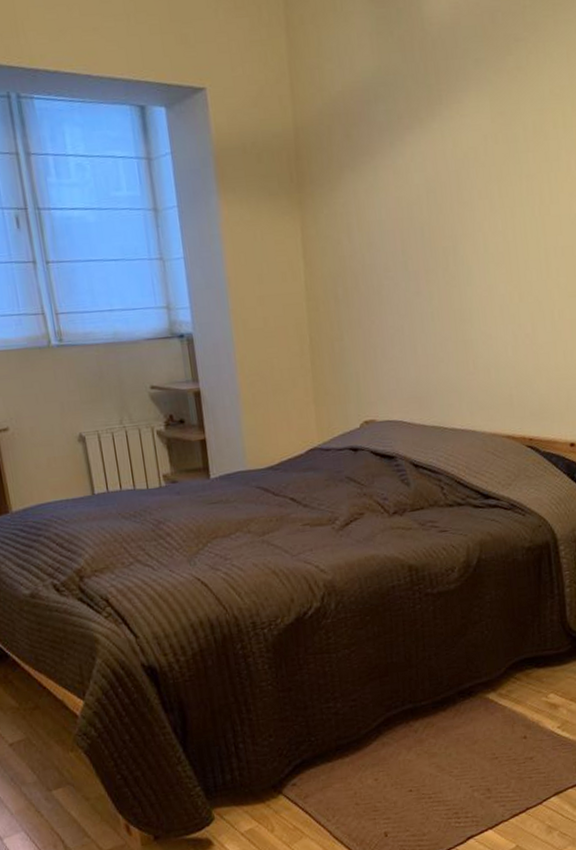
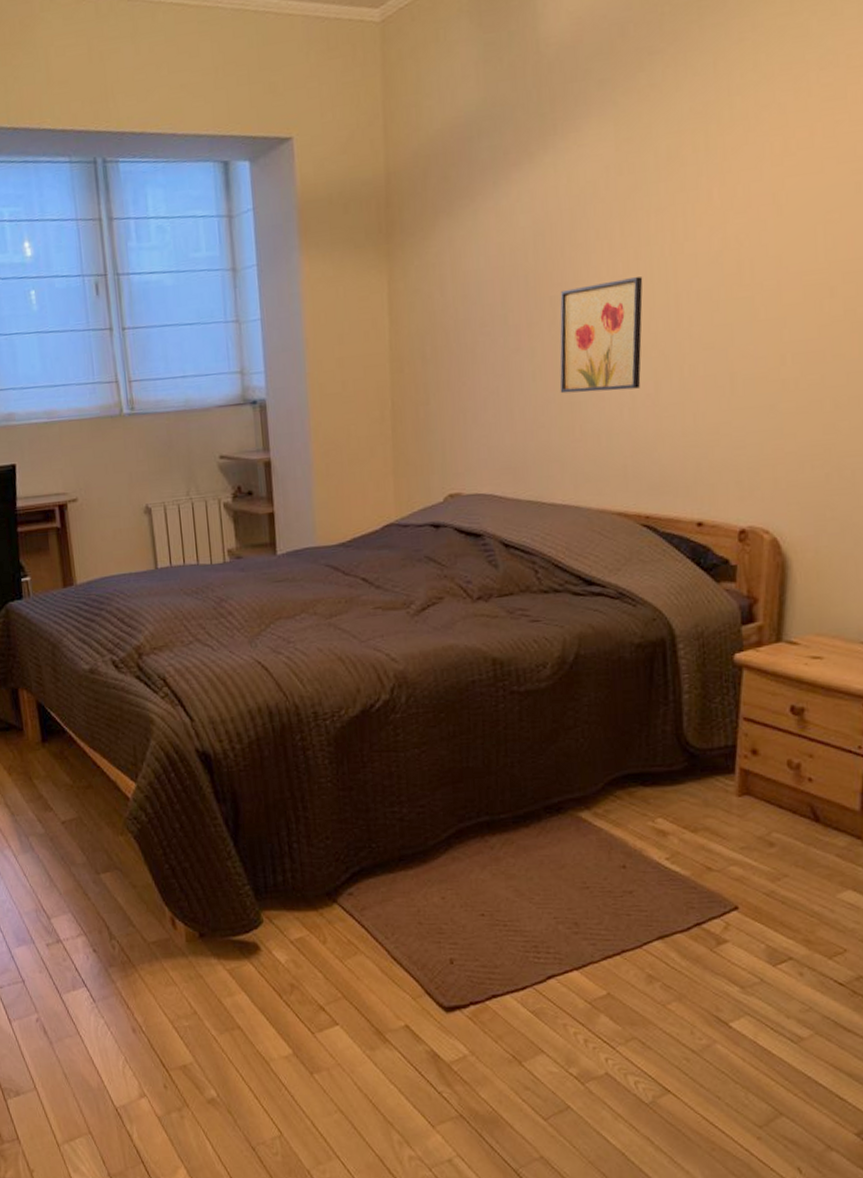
wall art: none [451,233,521,333] -> present [560,277,643,394]

